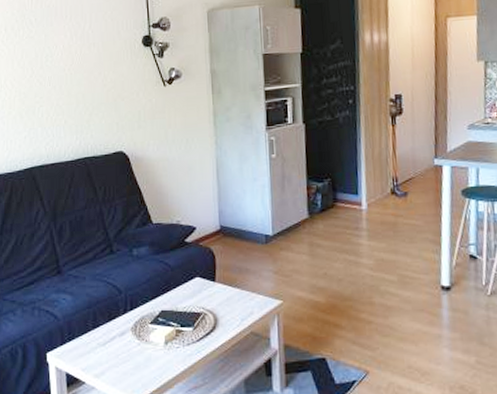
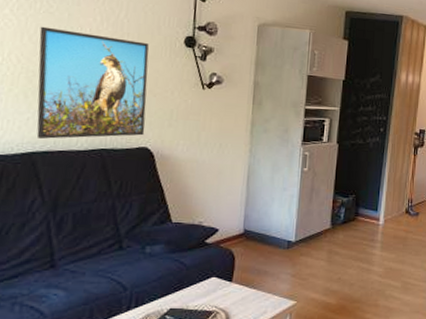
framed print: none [25,49,119,154] -> present [36,26,149,139]

